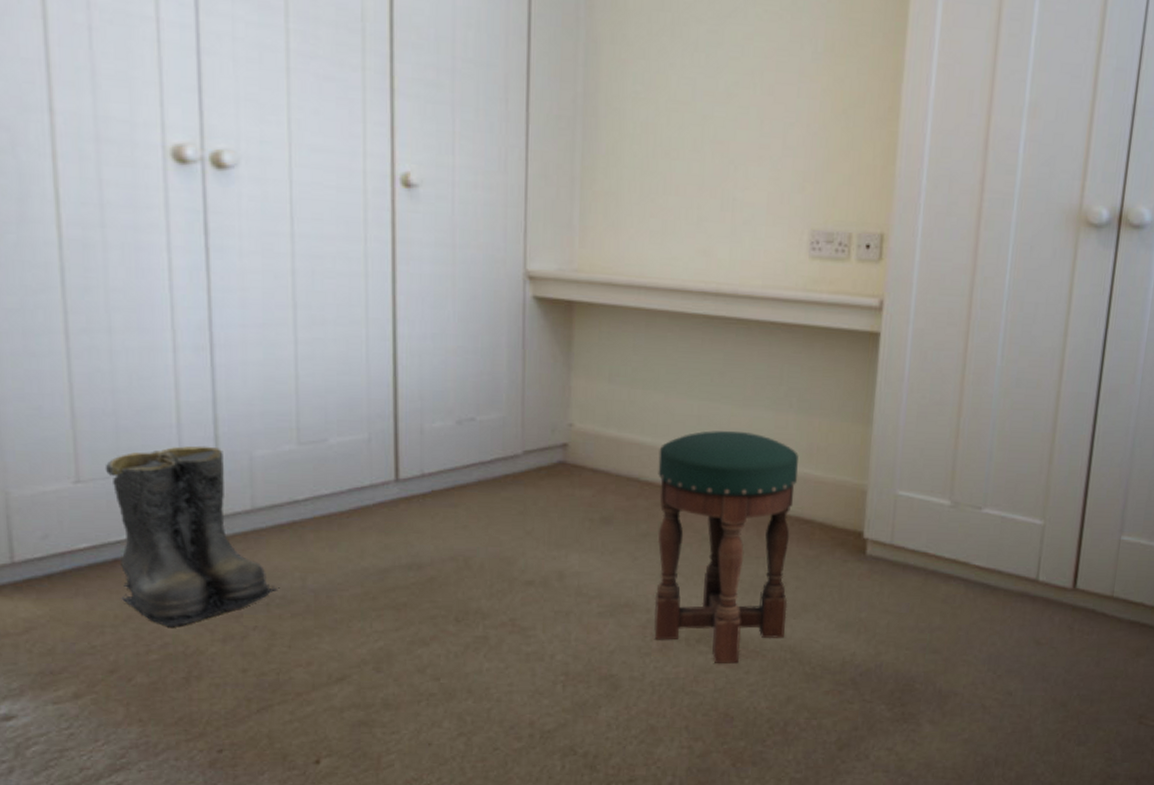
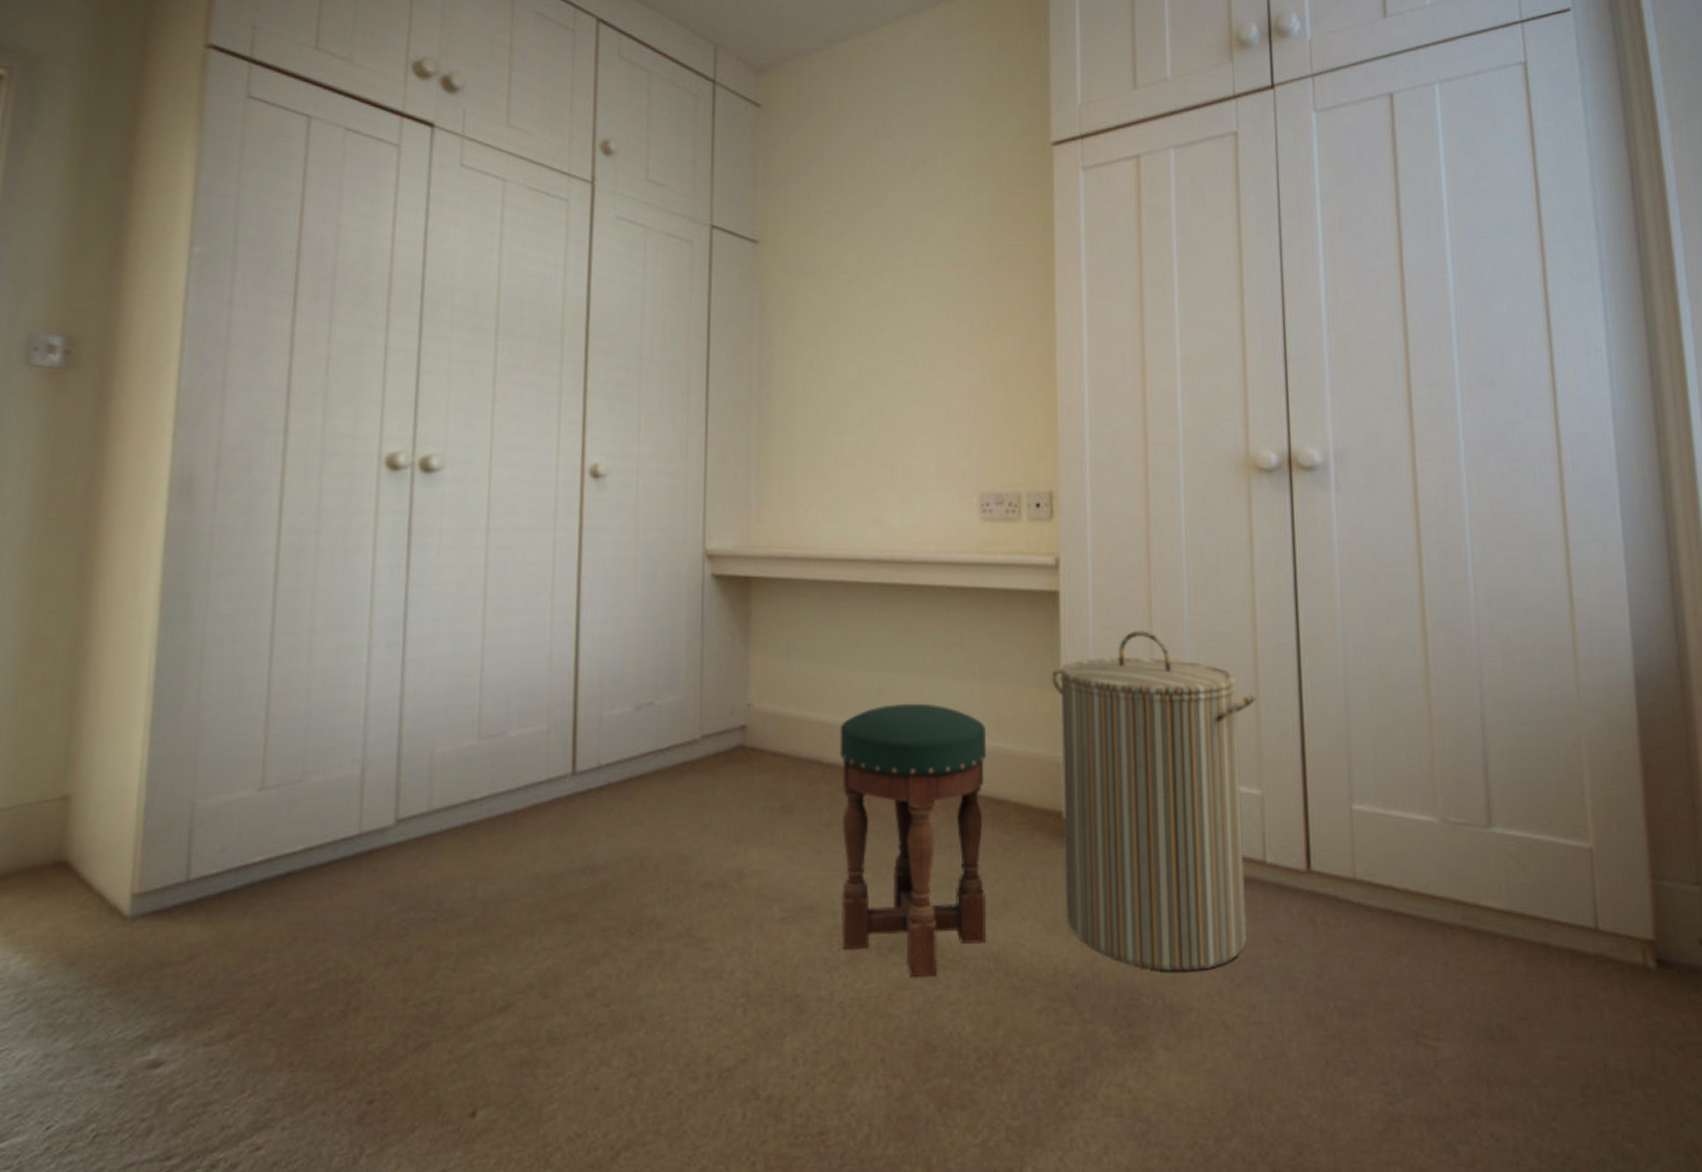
boots: present [105,445,278,627] -> none [288,745,447,950]
laundry hamper: none [857,374,1053,665] -> present [1051,630,1257,972]

